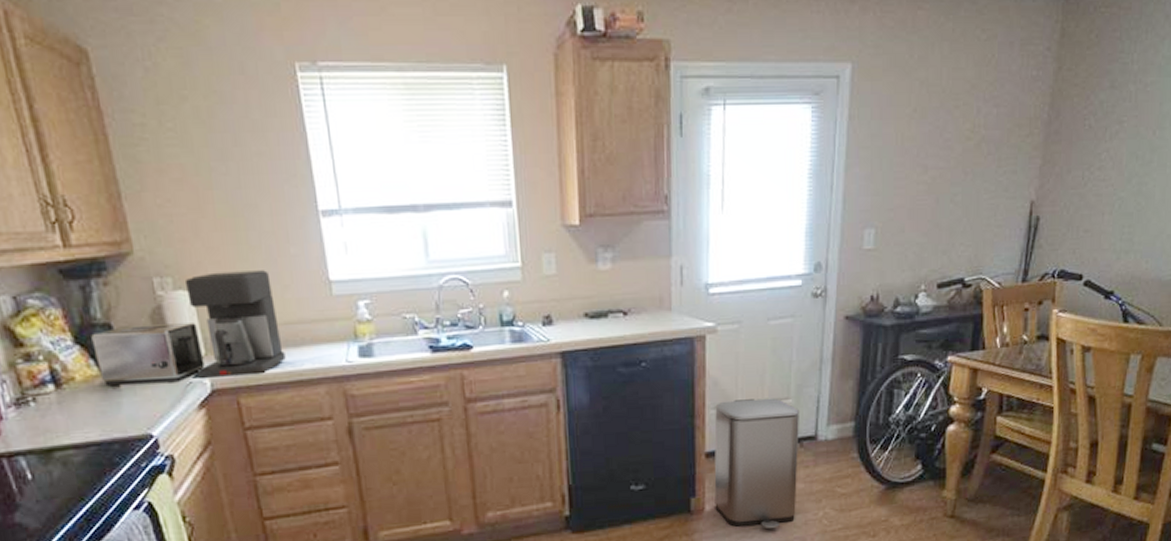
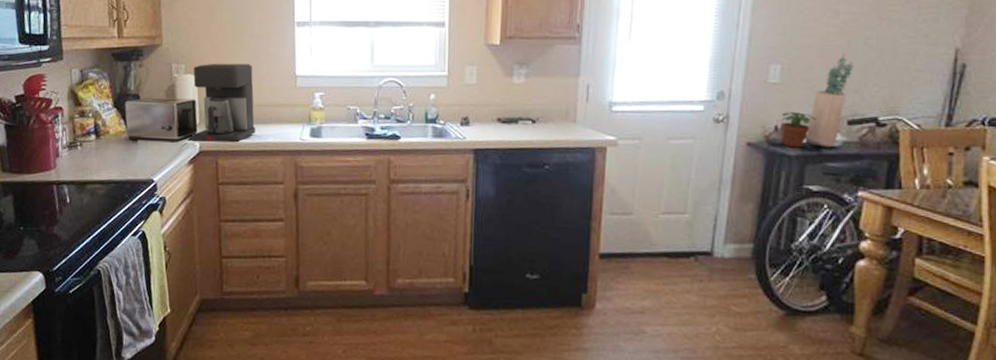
pedal bin: present [714,398,799,529] -> none [605,209,695,336]
potted plant: none [876,279,909,317] -> present [781,112,816,148]
vase: none [899,212,941,315] -> present [805,53,853,148]

